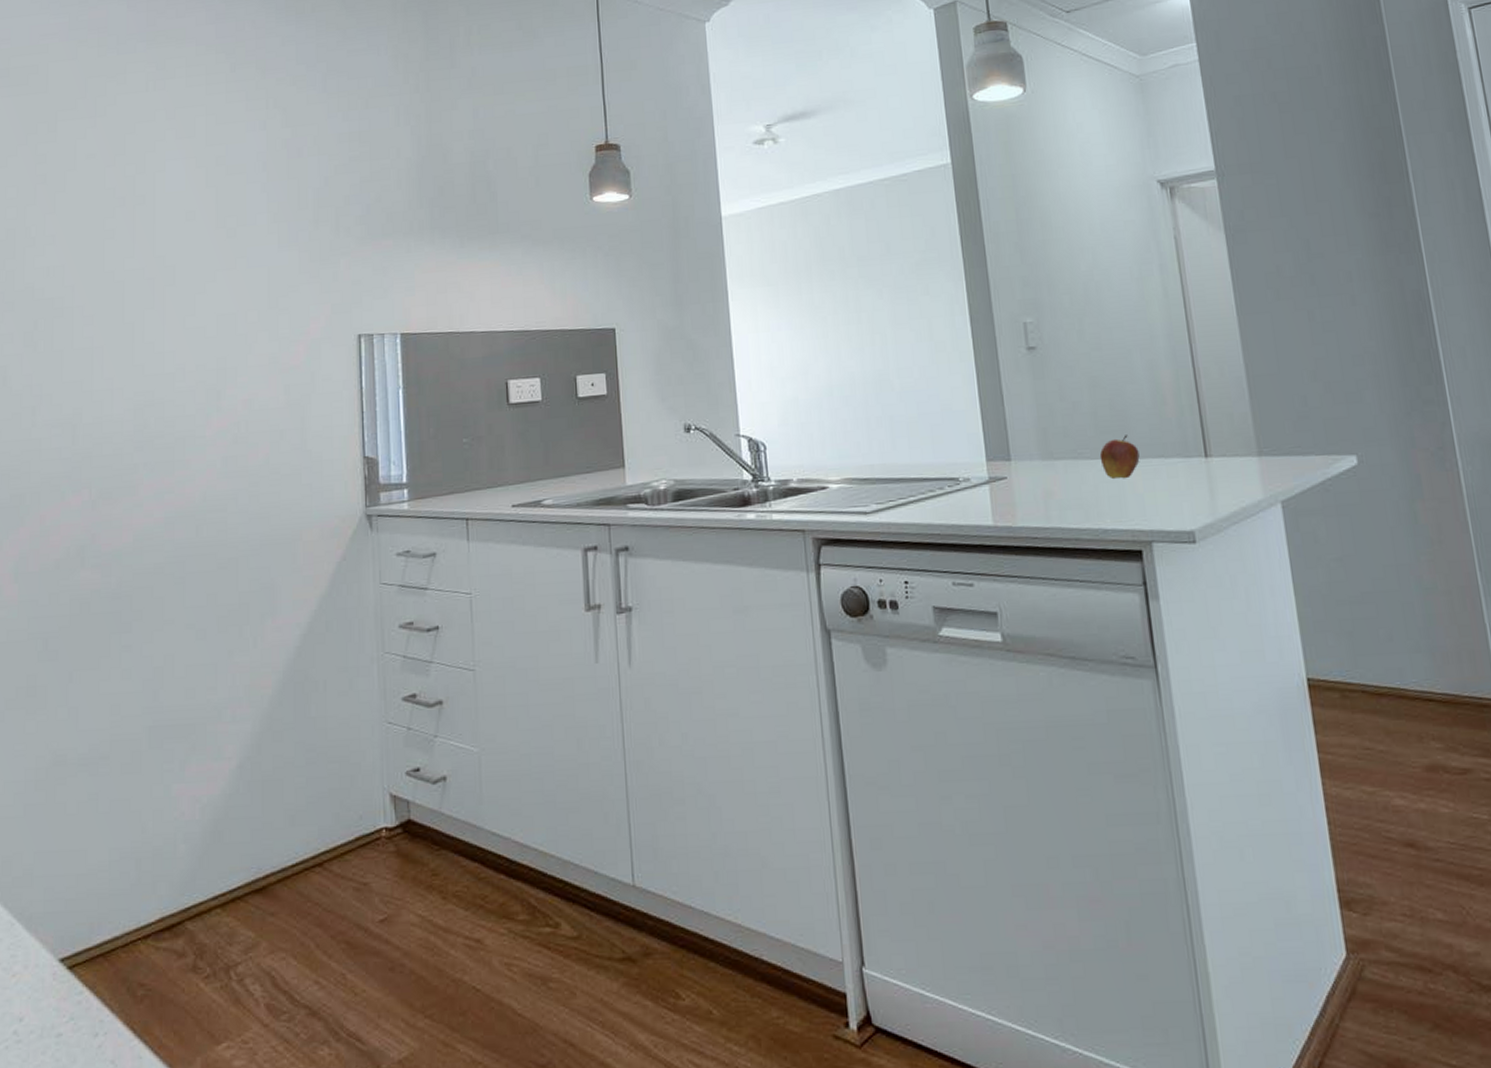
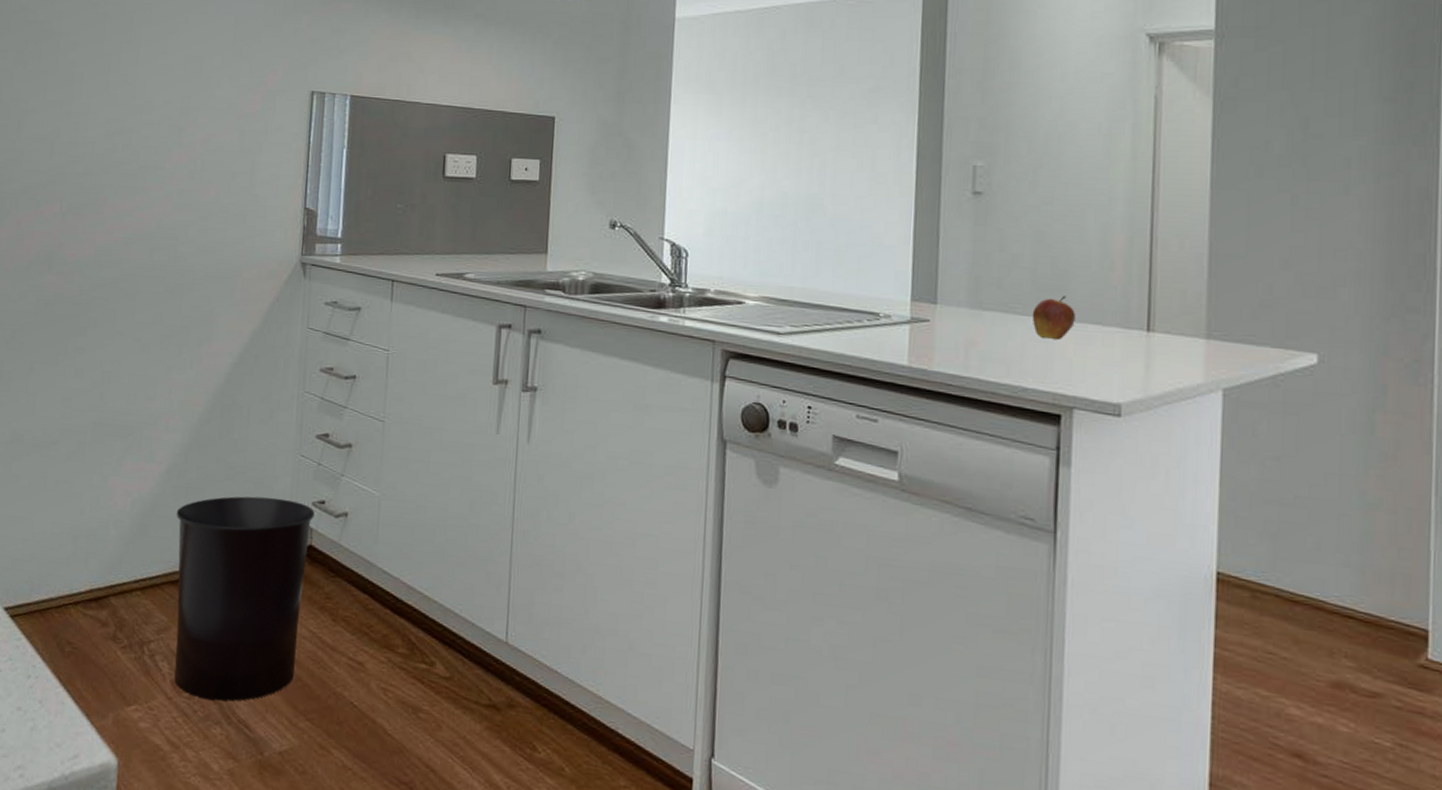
waste bin: none [253,774,410,1017] -> present [174,496,315,701]

